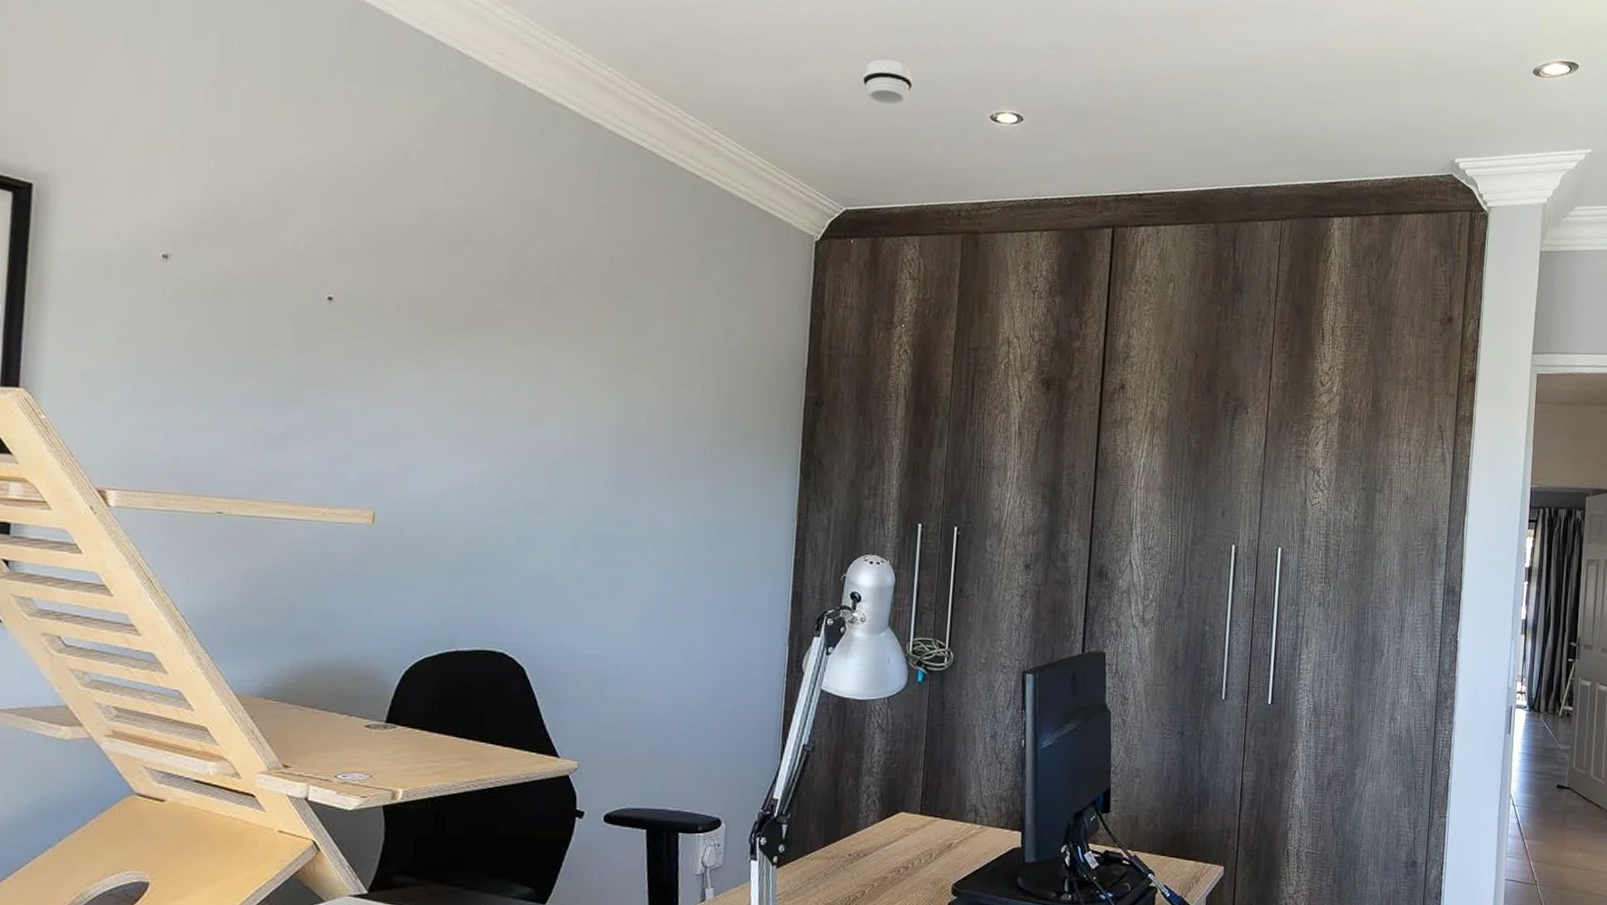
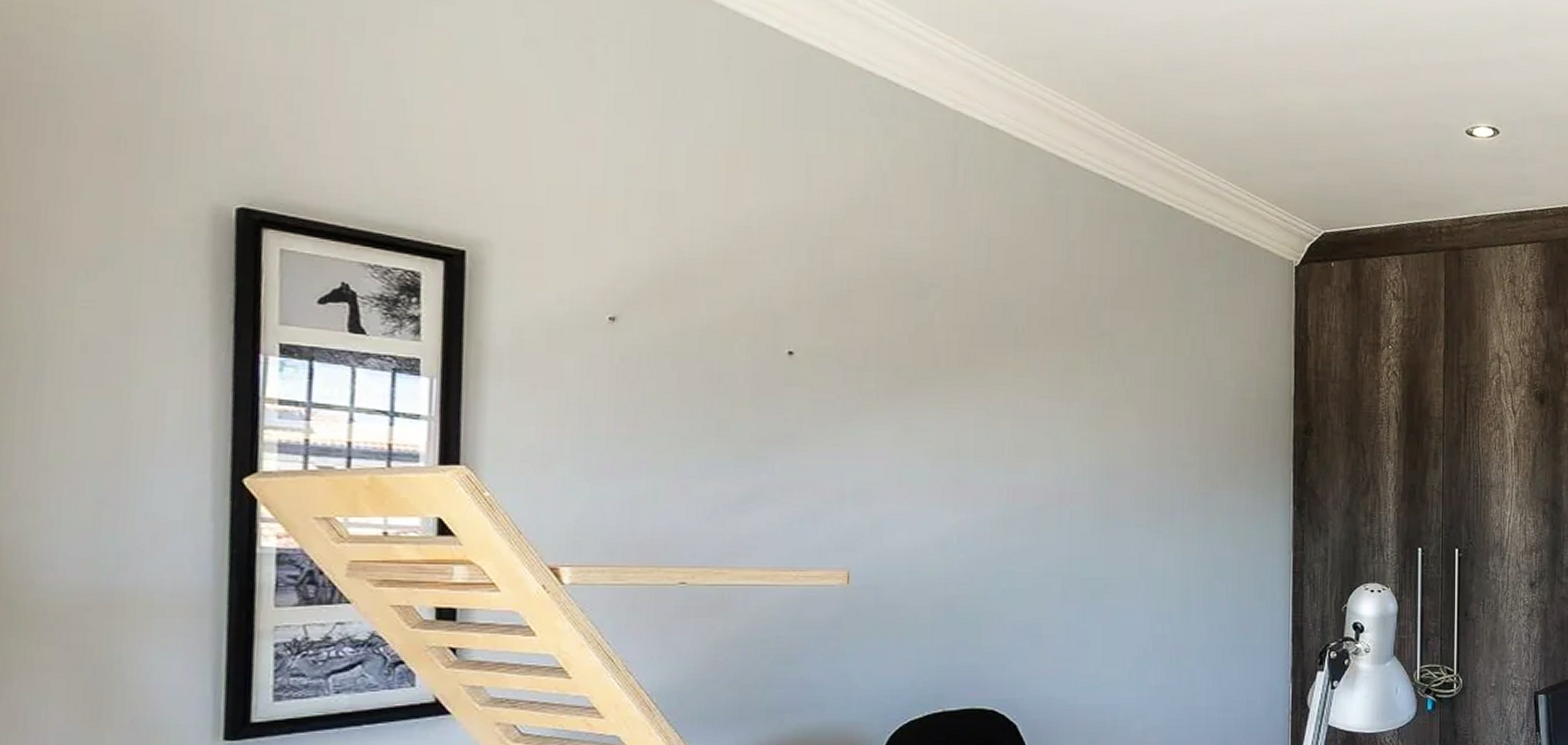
smoke detector: present [862,59,913,105] -> none [1333,78,1385,124]

